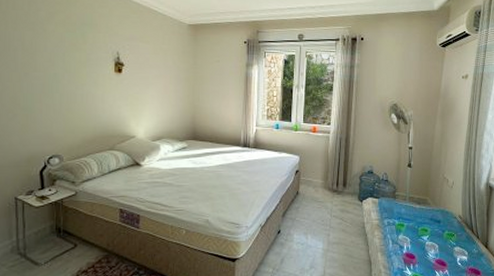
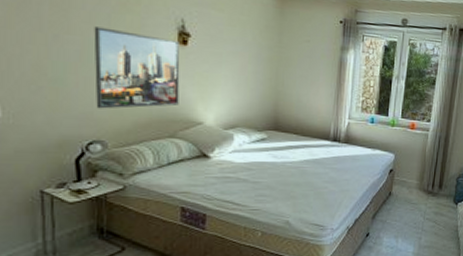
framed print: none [53,64,117,129] -> present [93,26,180,109]

